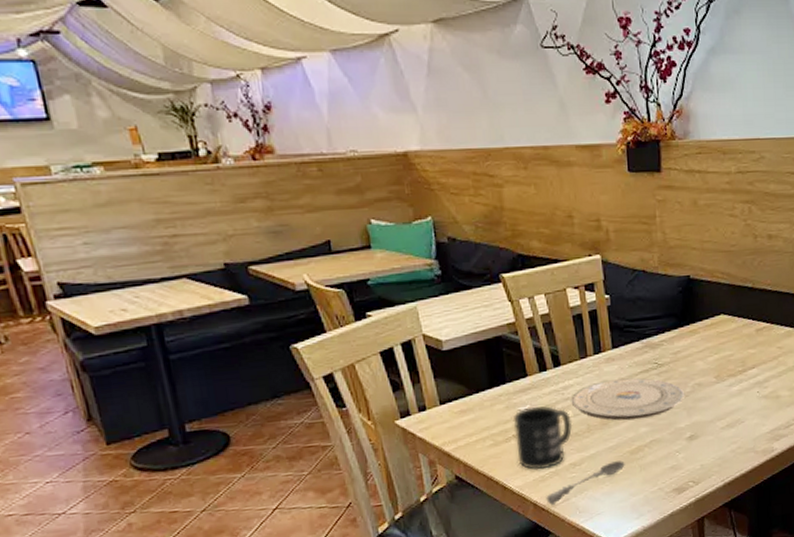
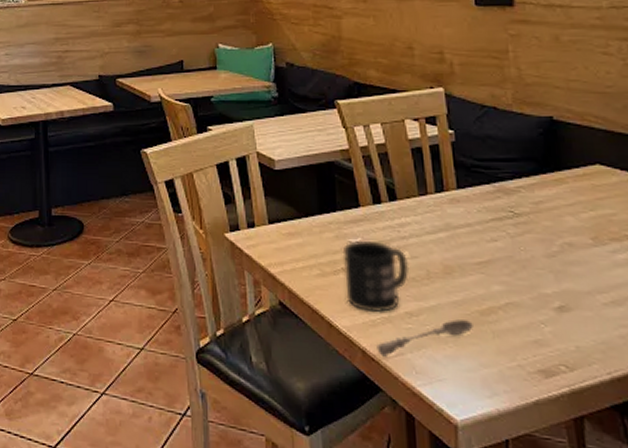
plate: present [571,378,684,421] -> none [408,224,550,275]

